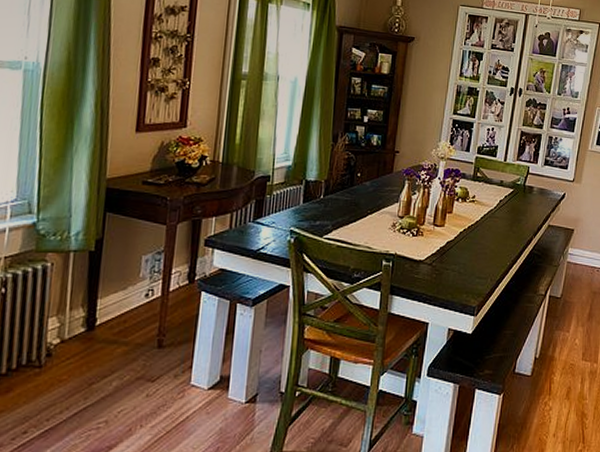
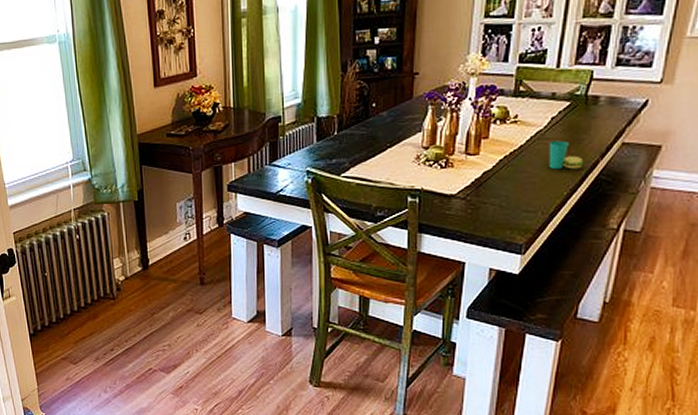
cup: none [497,219,522,244] -> present [548,140,584,170]

